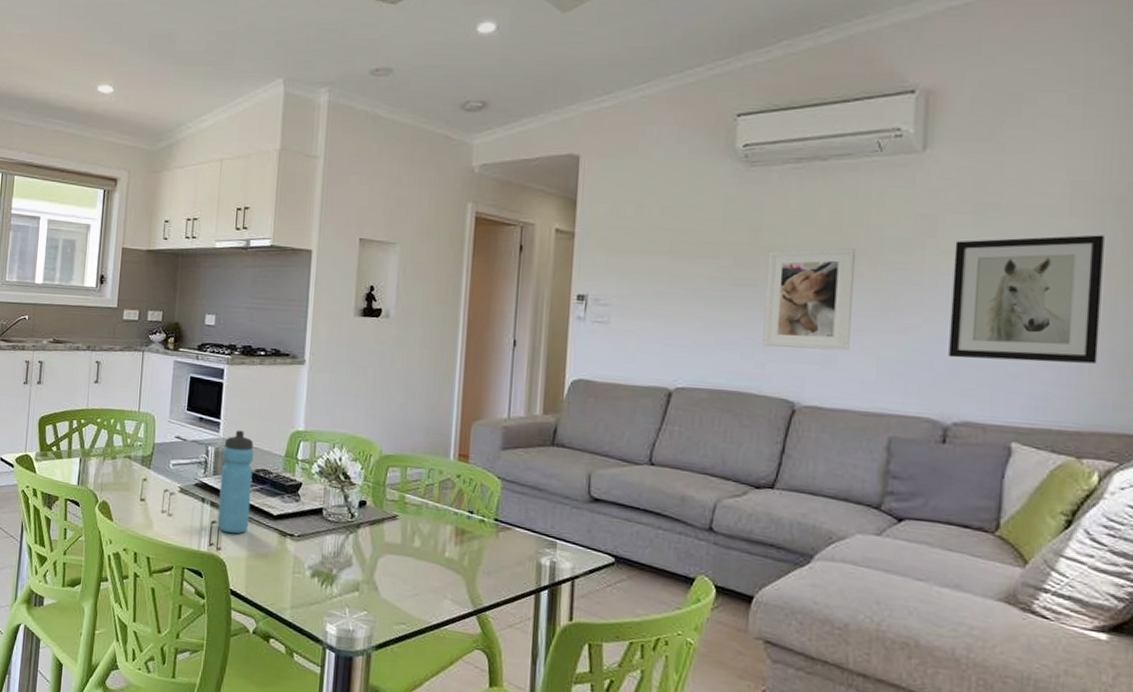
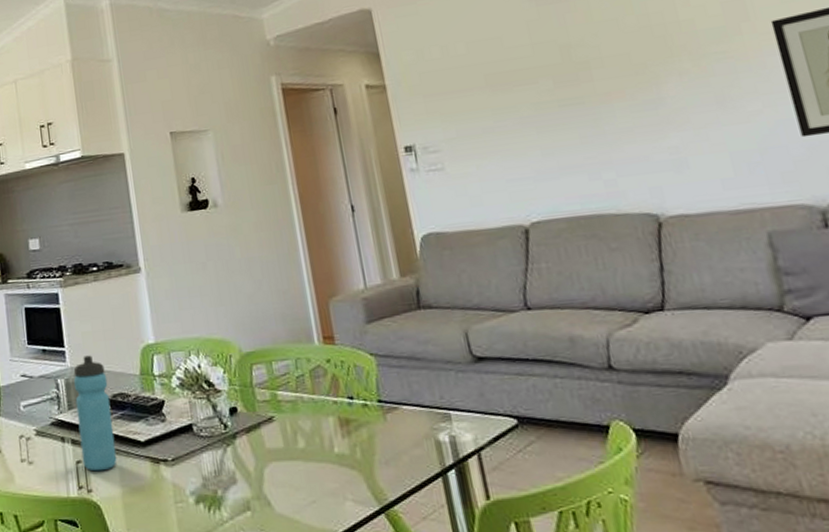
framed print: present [762,248,857,351] -> none [586,47,698,163]

